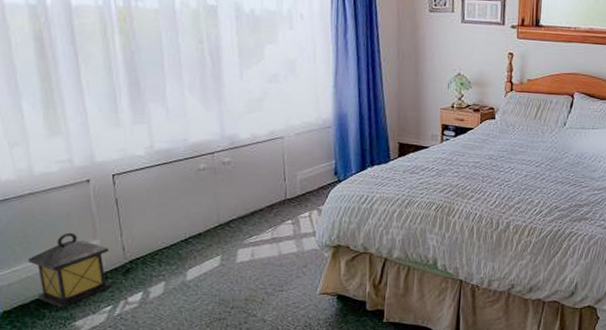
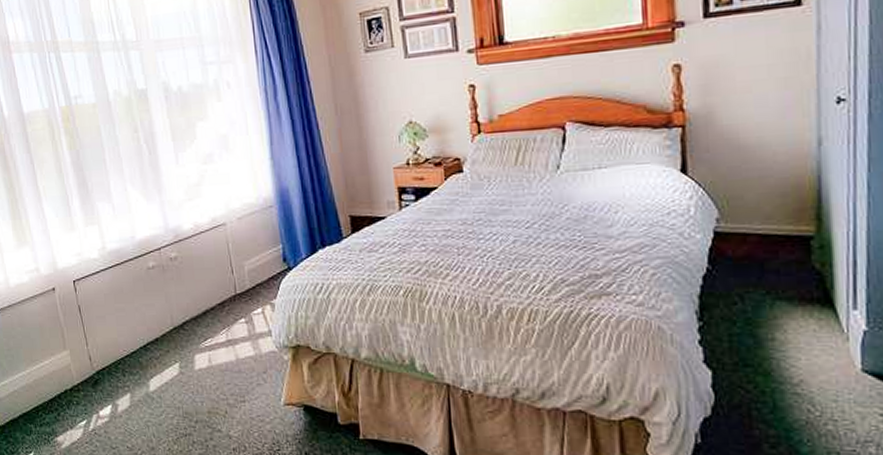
lantern: present [28,232,111,308] -> none [13,344,84,423]

